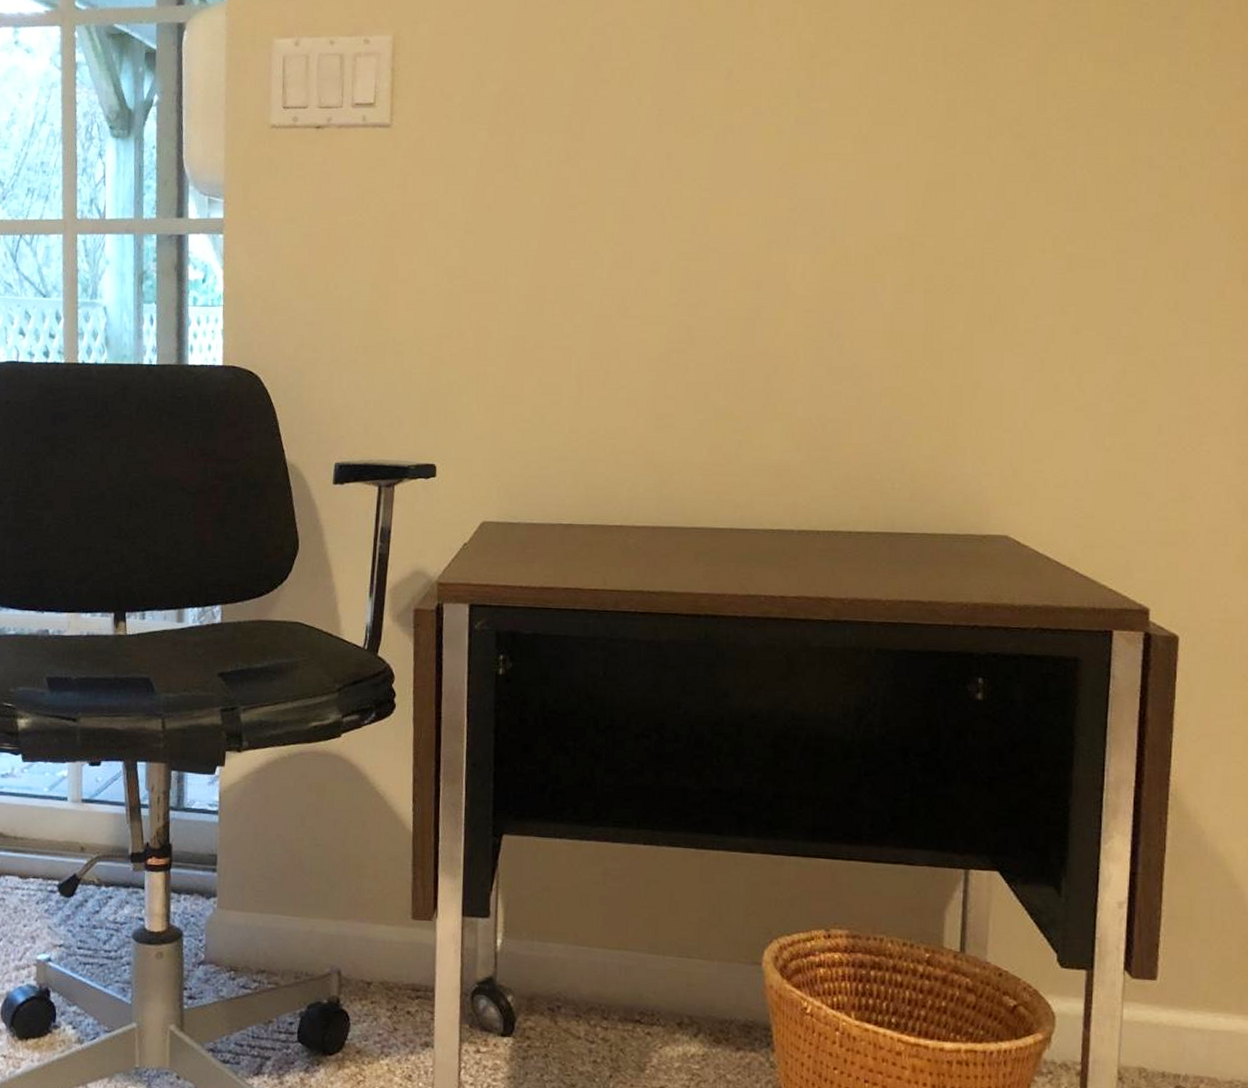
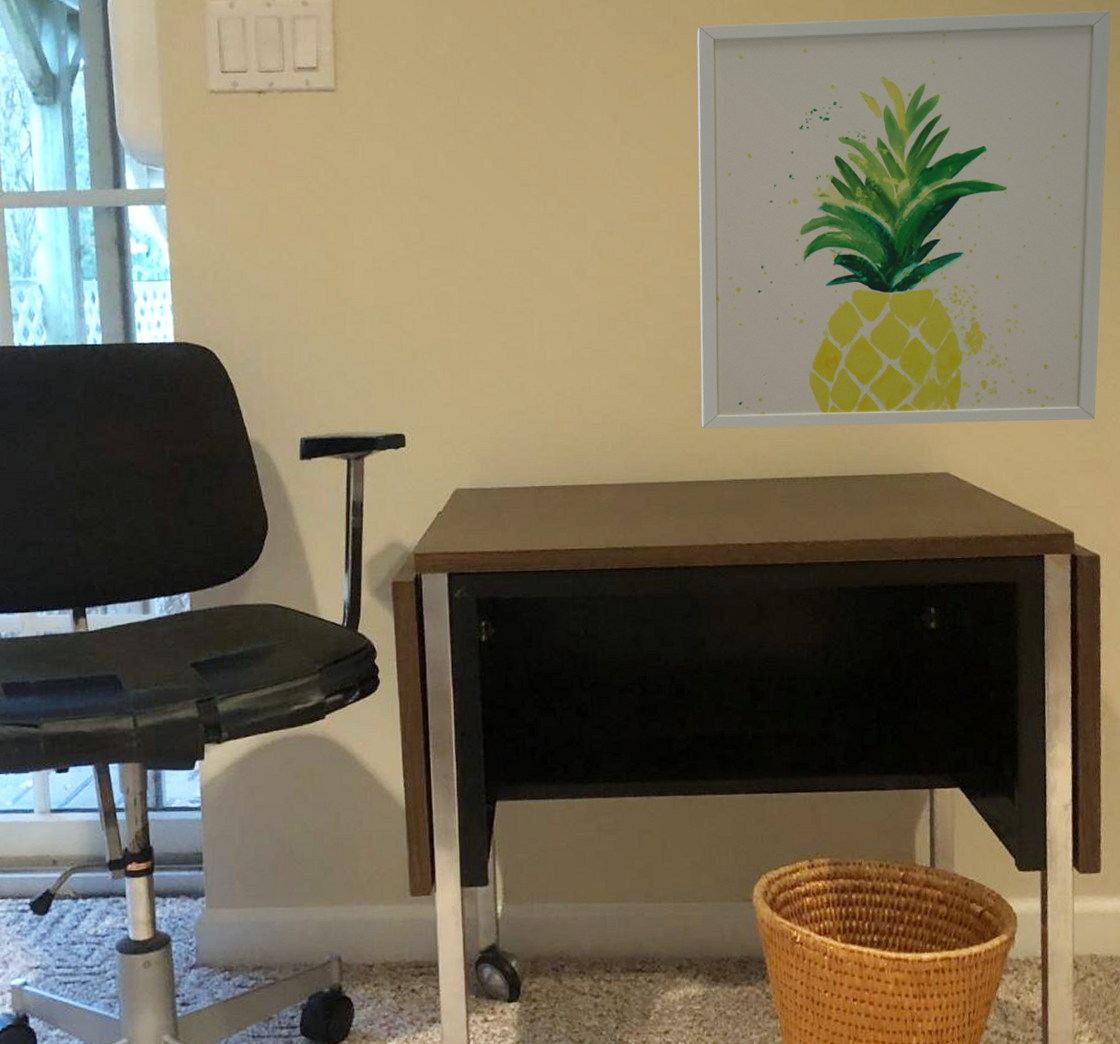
wall art: none [739,44,1231,488] -> present [697,10,1111,428]

